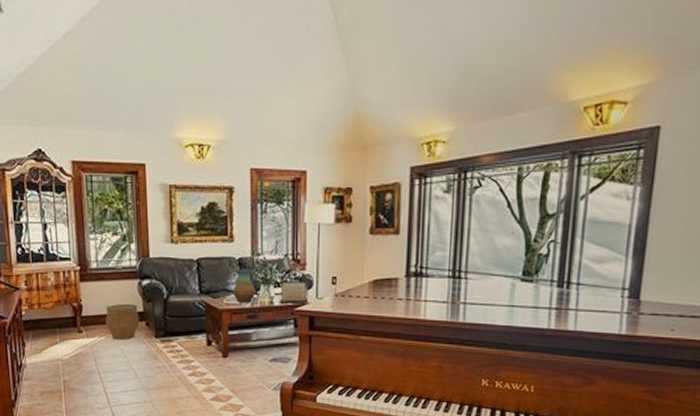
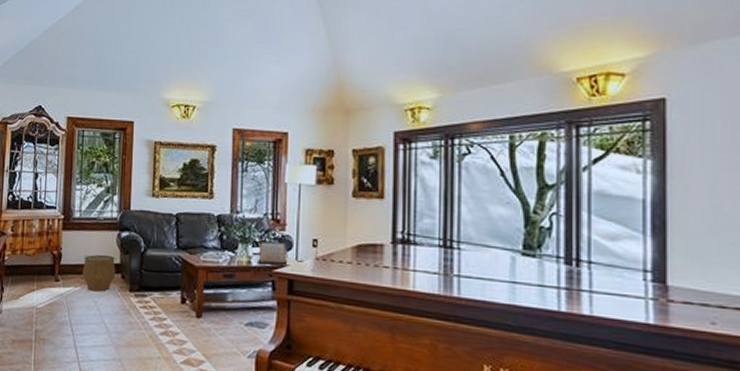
vase: present [233,269,256,303] -> none [210,226,233,262]

